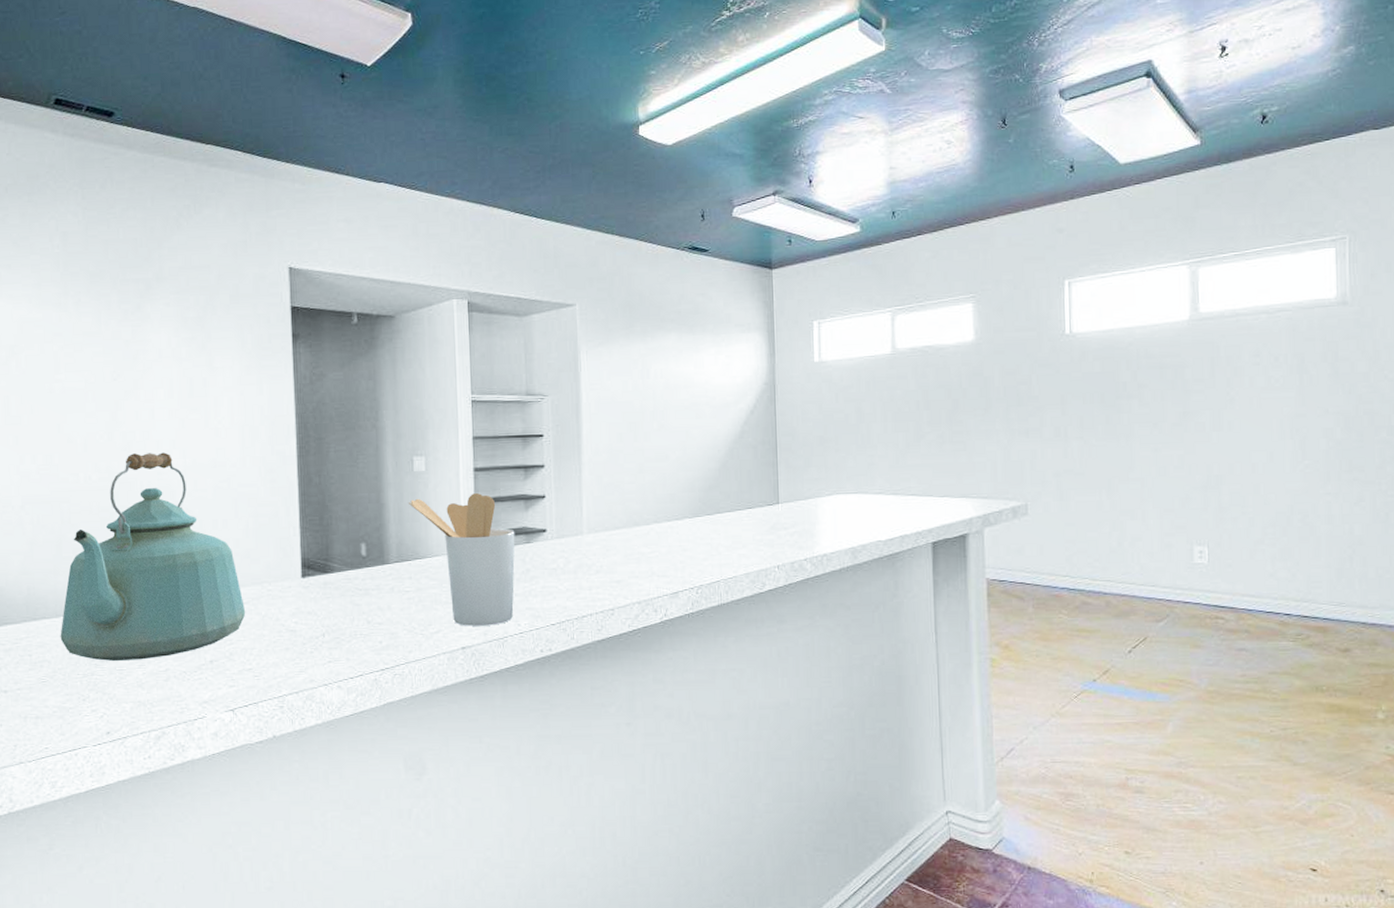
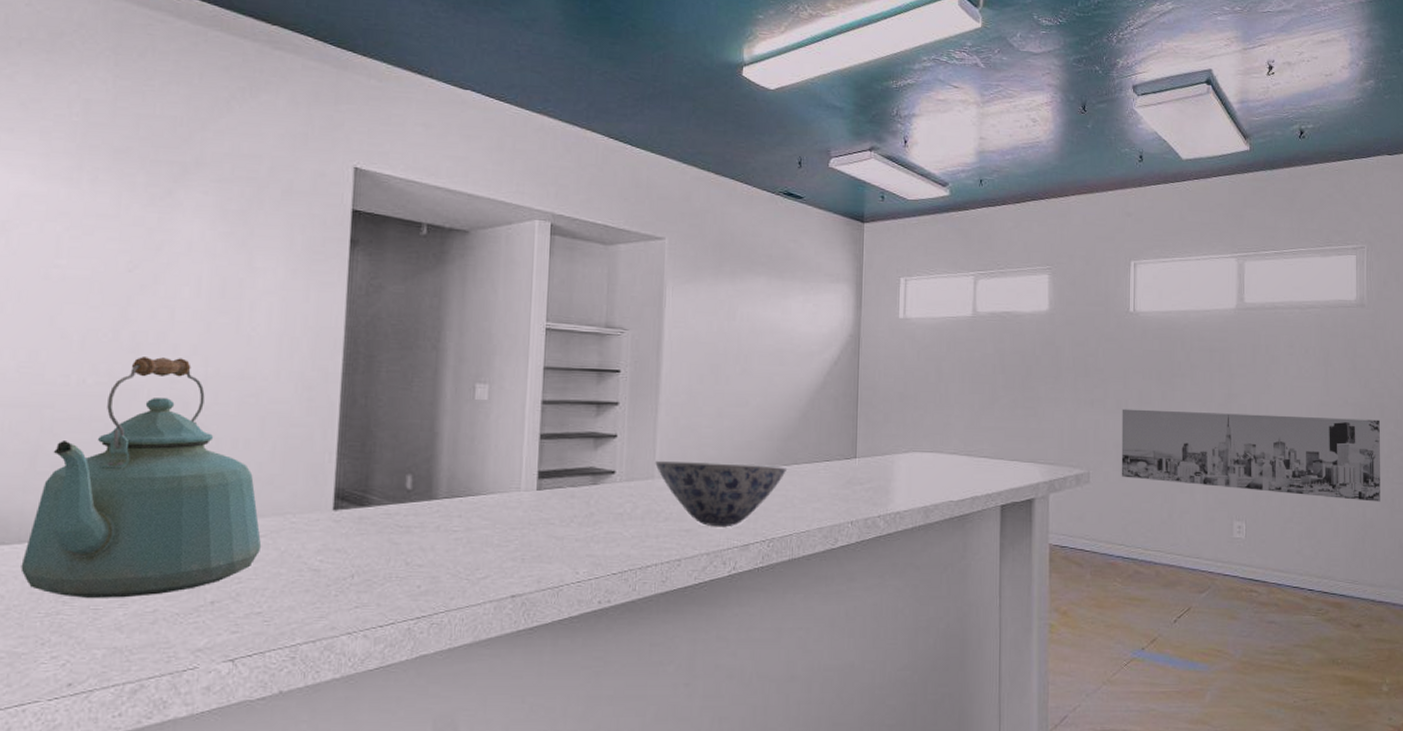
utensil holder: present [408,493,515,626] -> none [465,428,581,573]
bowl: none [583,516,711,577] -> present [655,460,788,527]
wall art: none [1060,427,1371,517] -> present [1121,409,1380,502]

